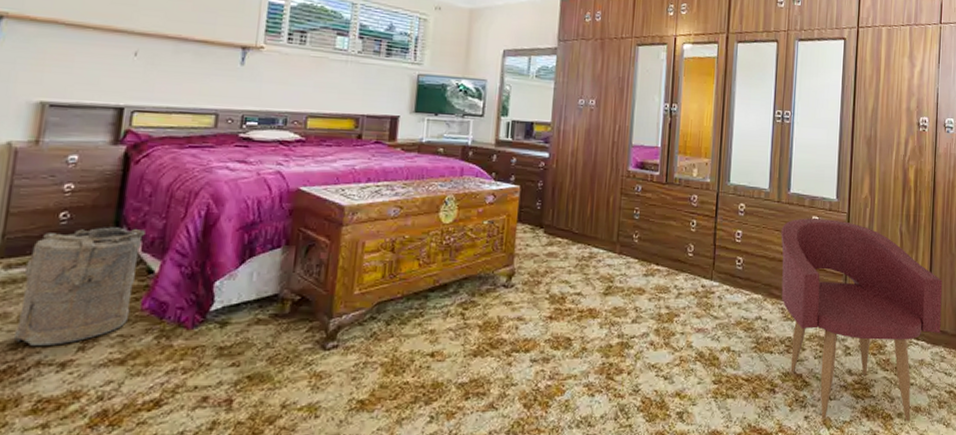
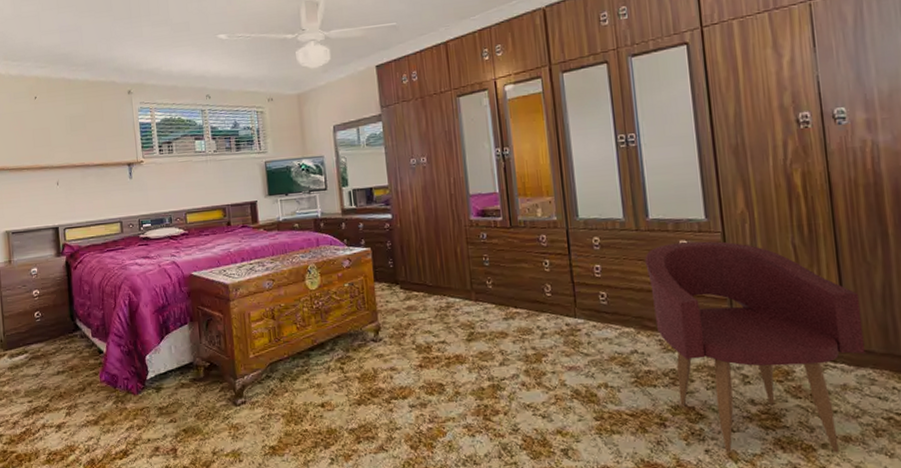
laundry hamper: present [11,227,145,347] -> none [13,320,94,414]

